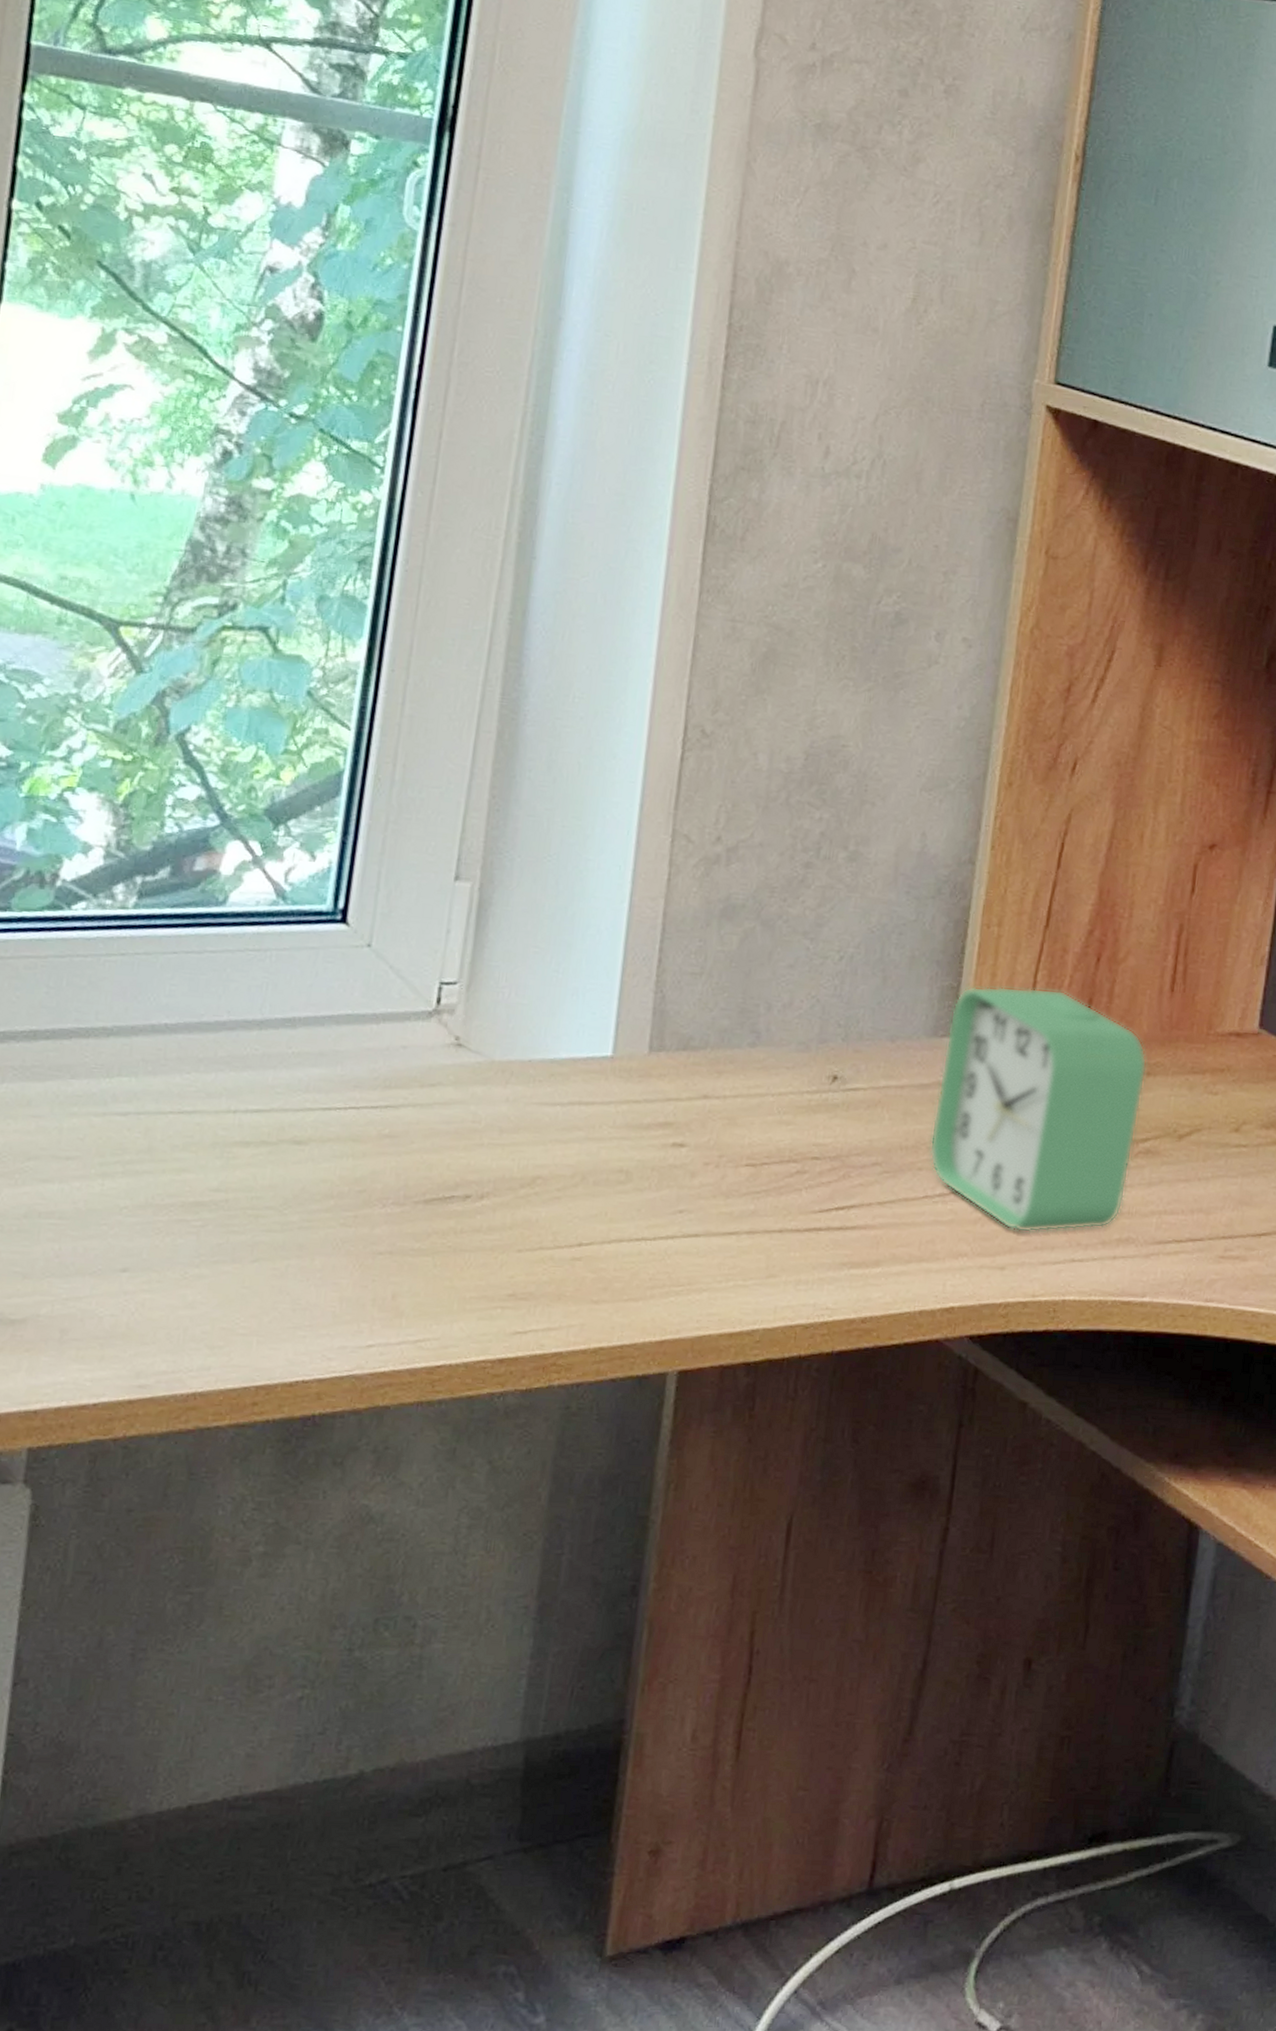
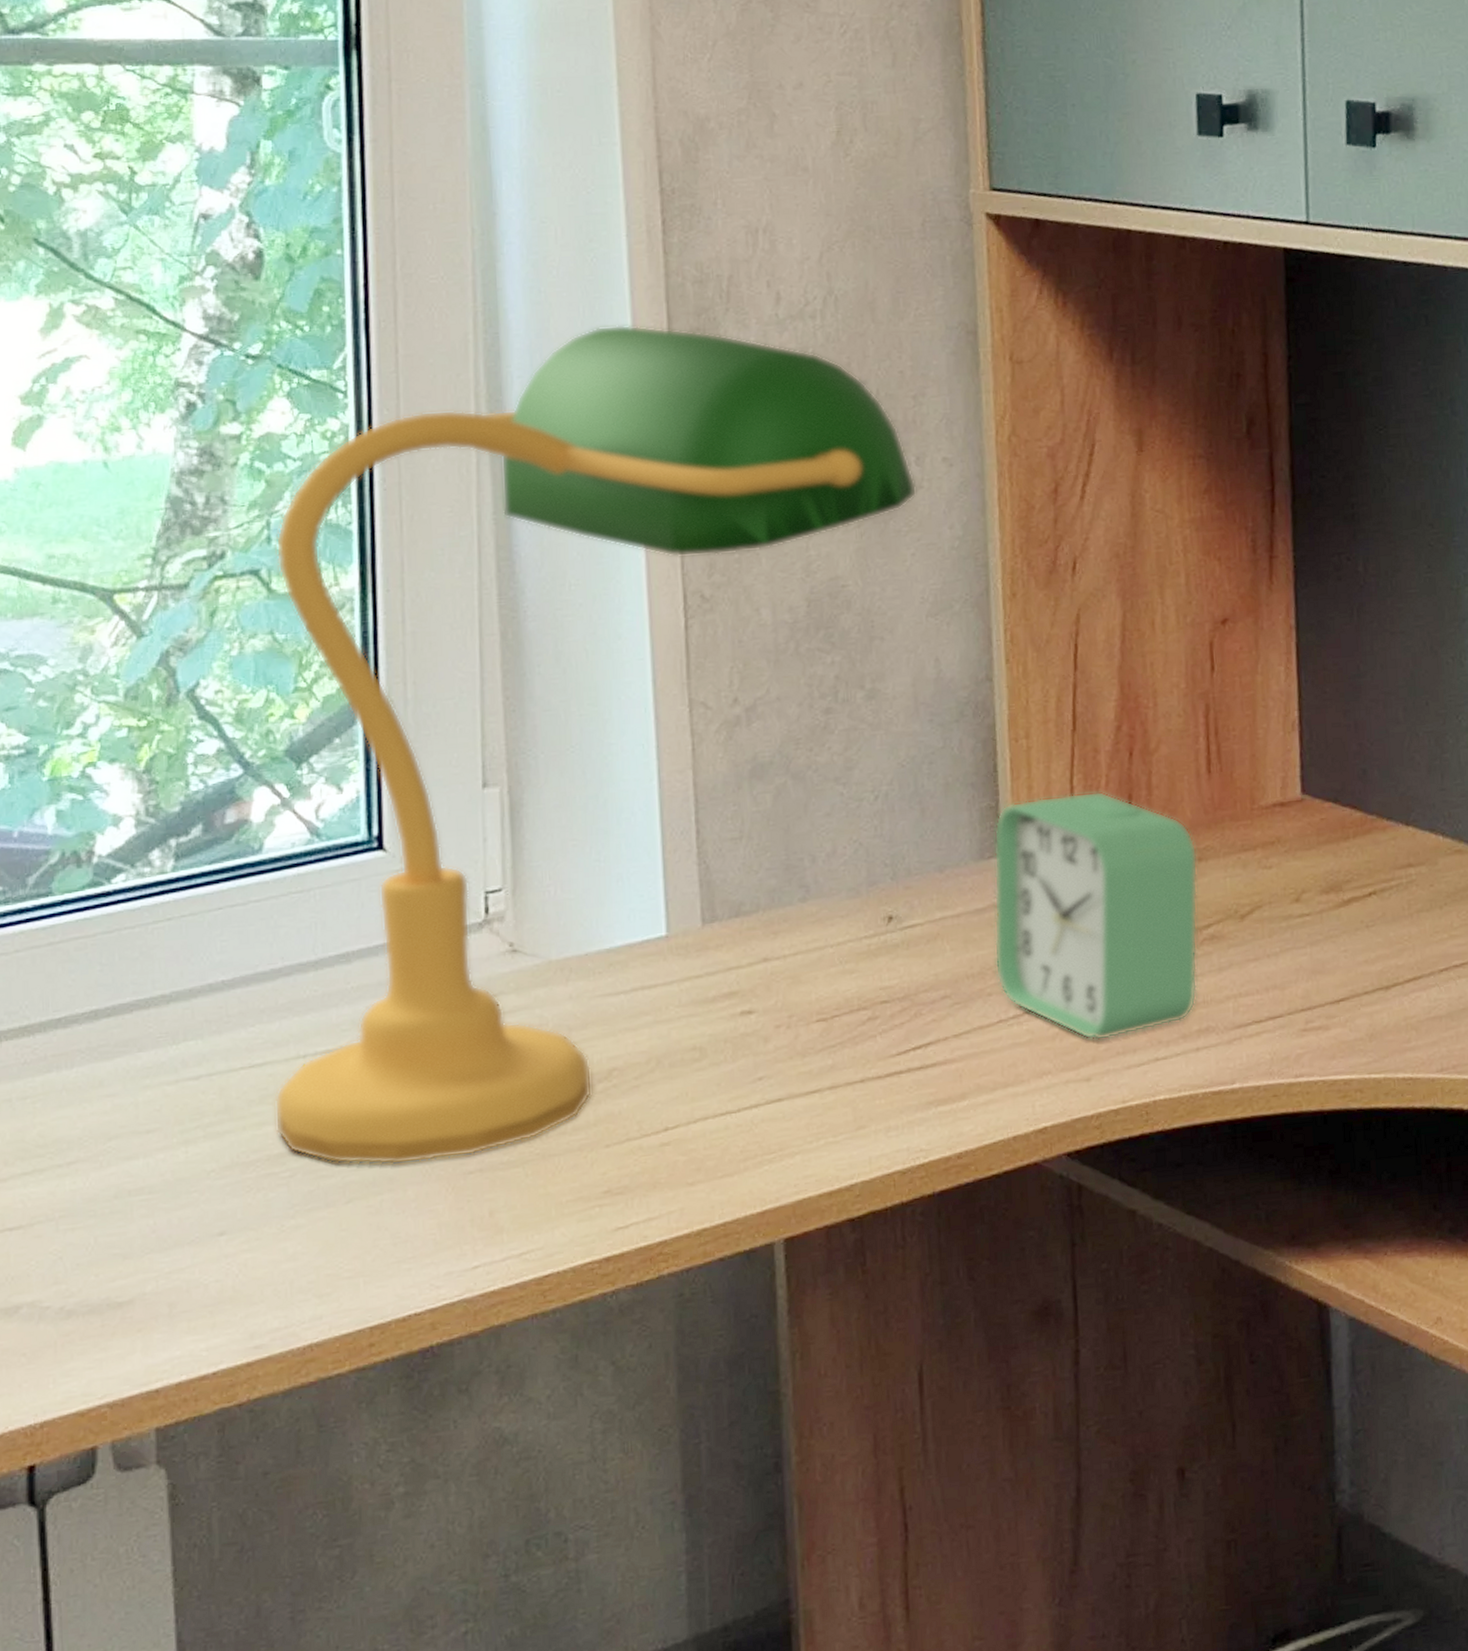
desk lamp: none [194,448,933,1237] -> present [274,324,917,1165]

